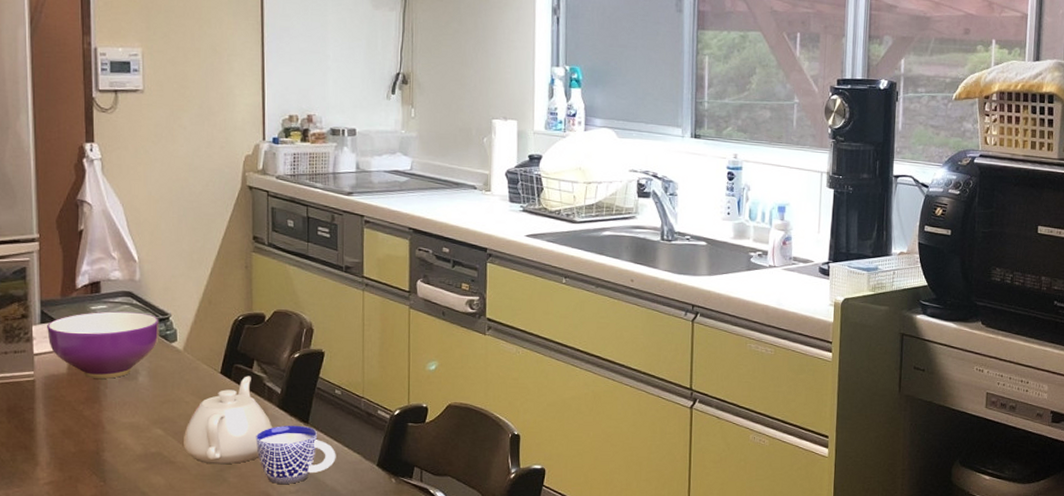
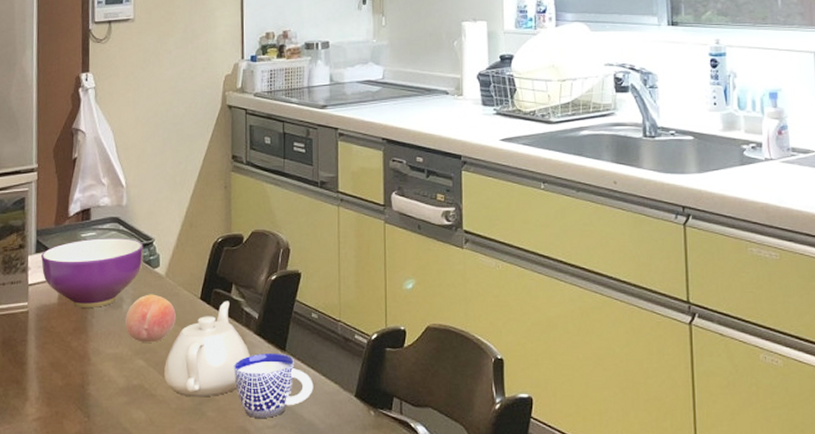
fruit: none [142,367,196,413] -> present [125,294,177,343]

